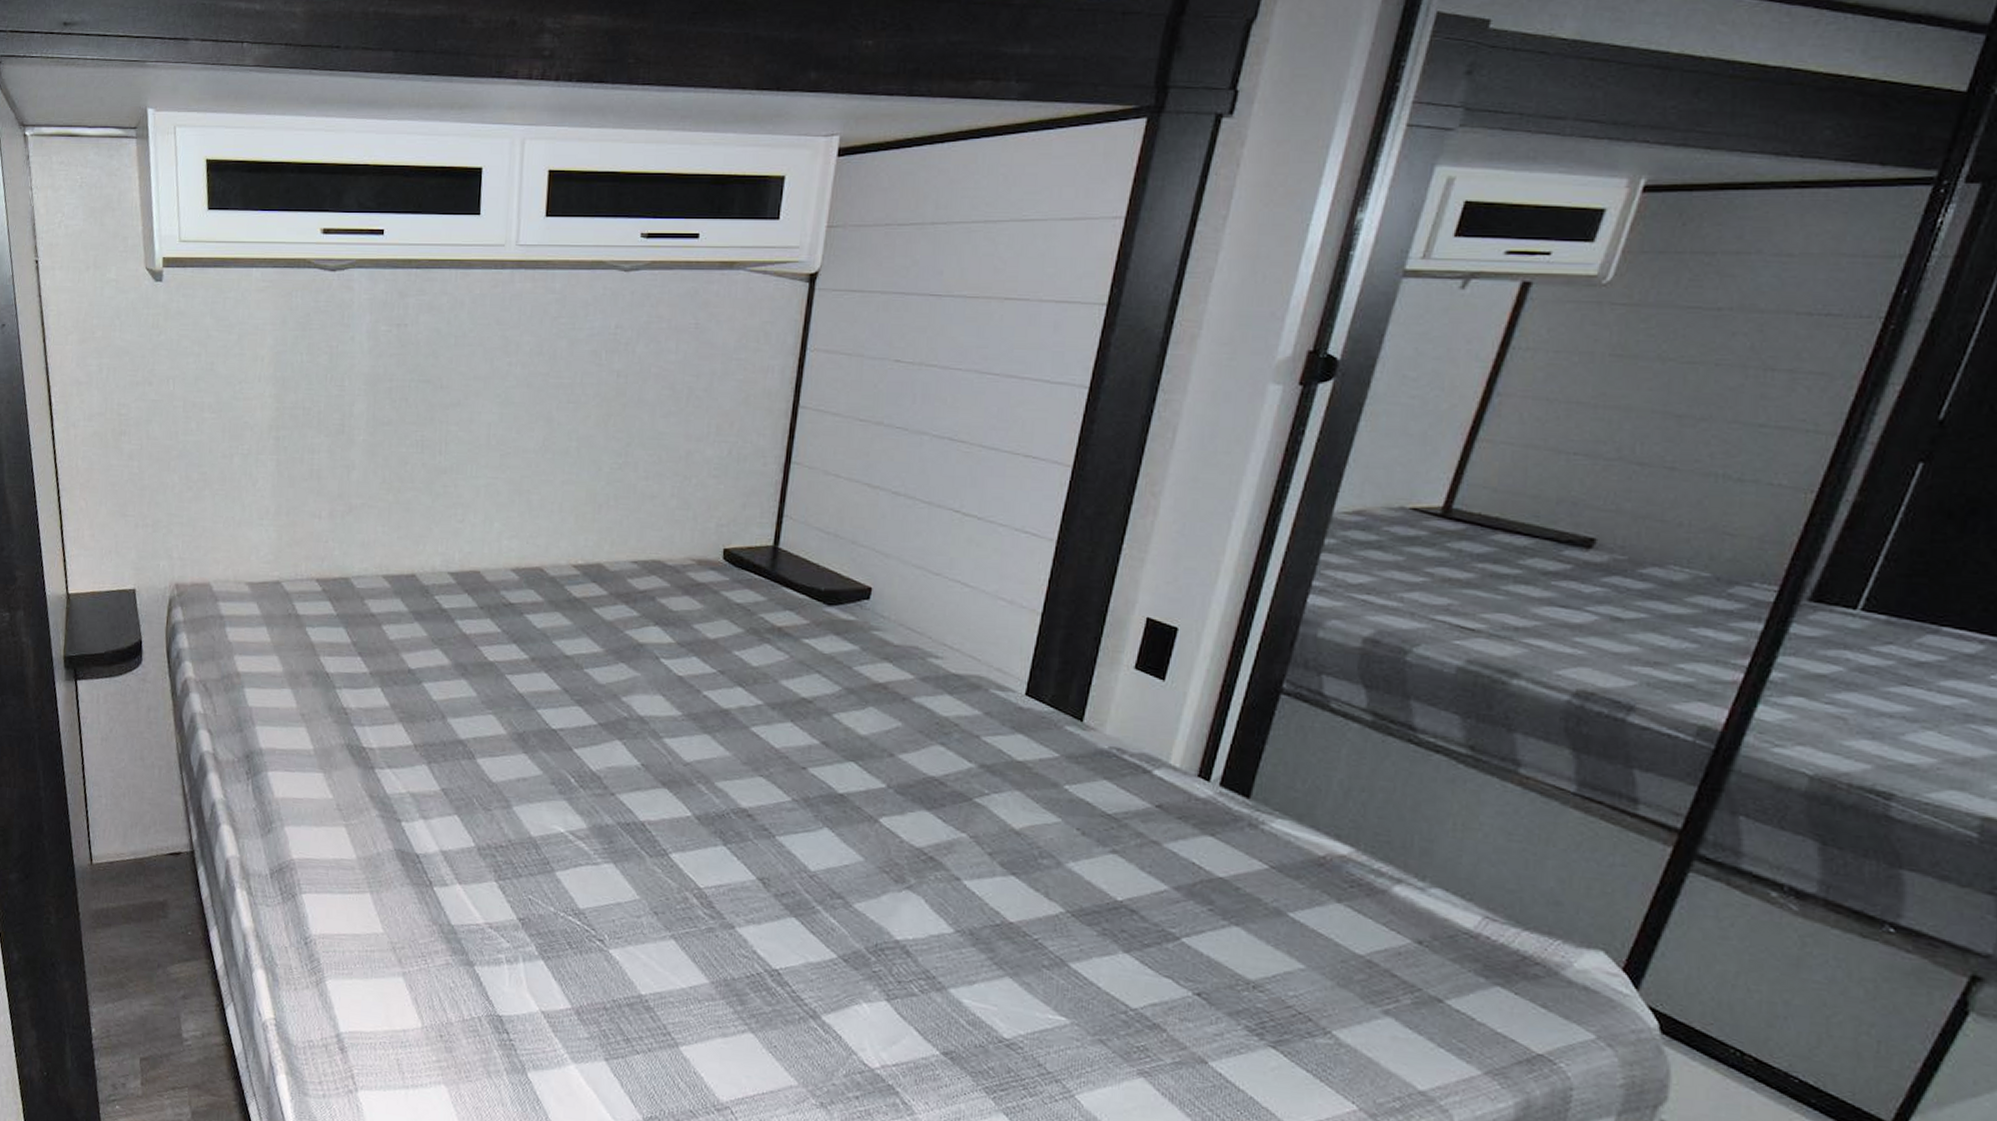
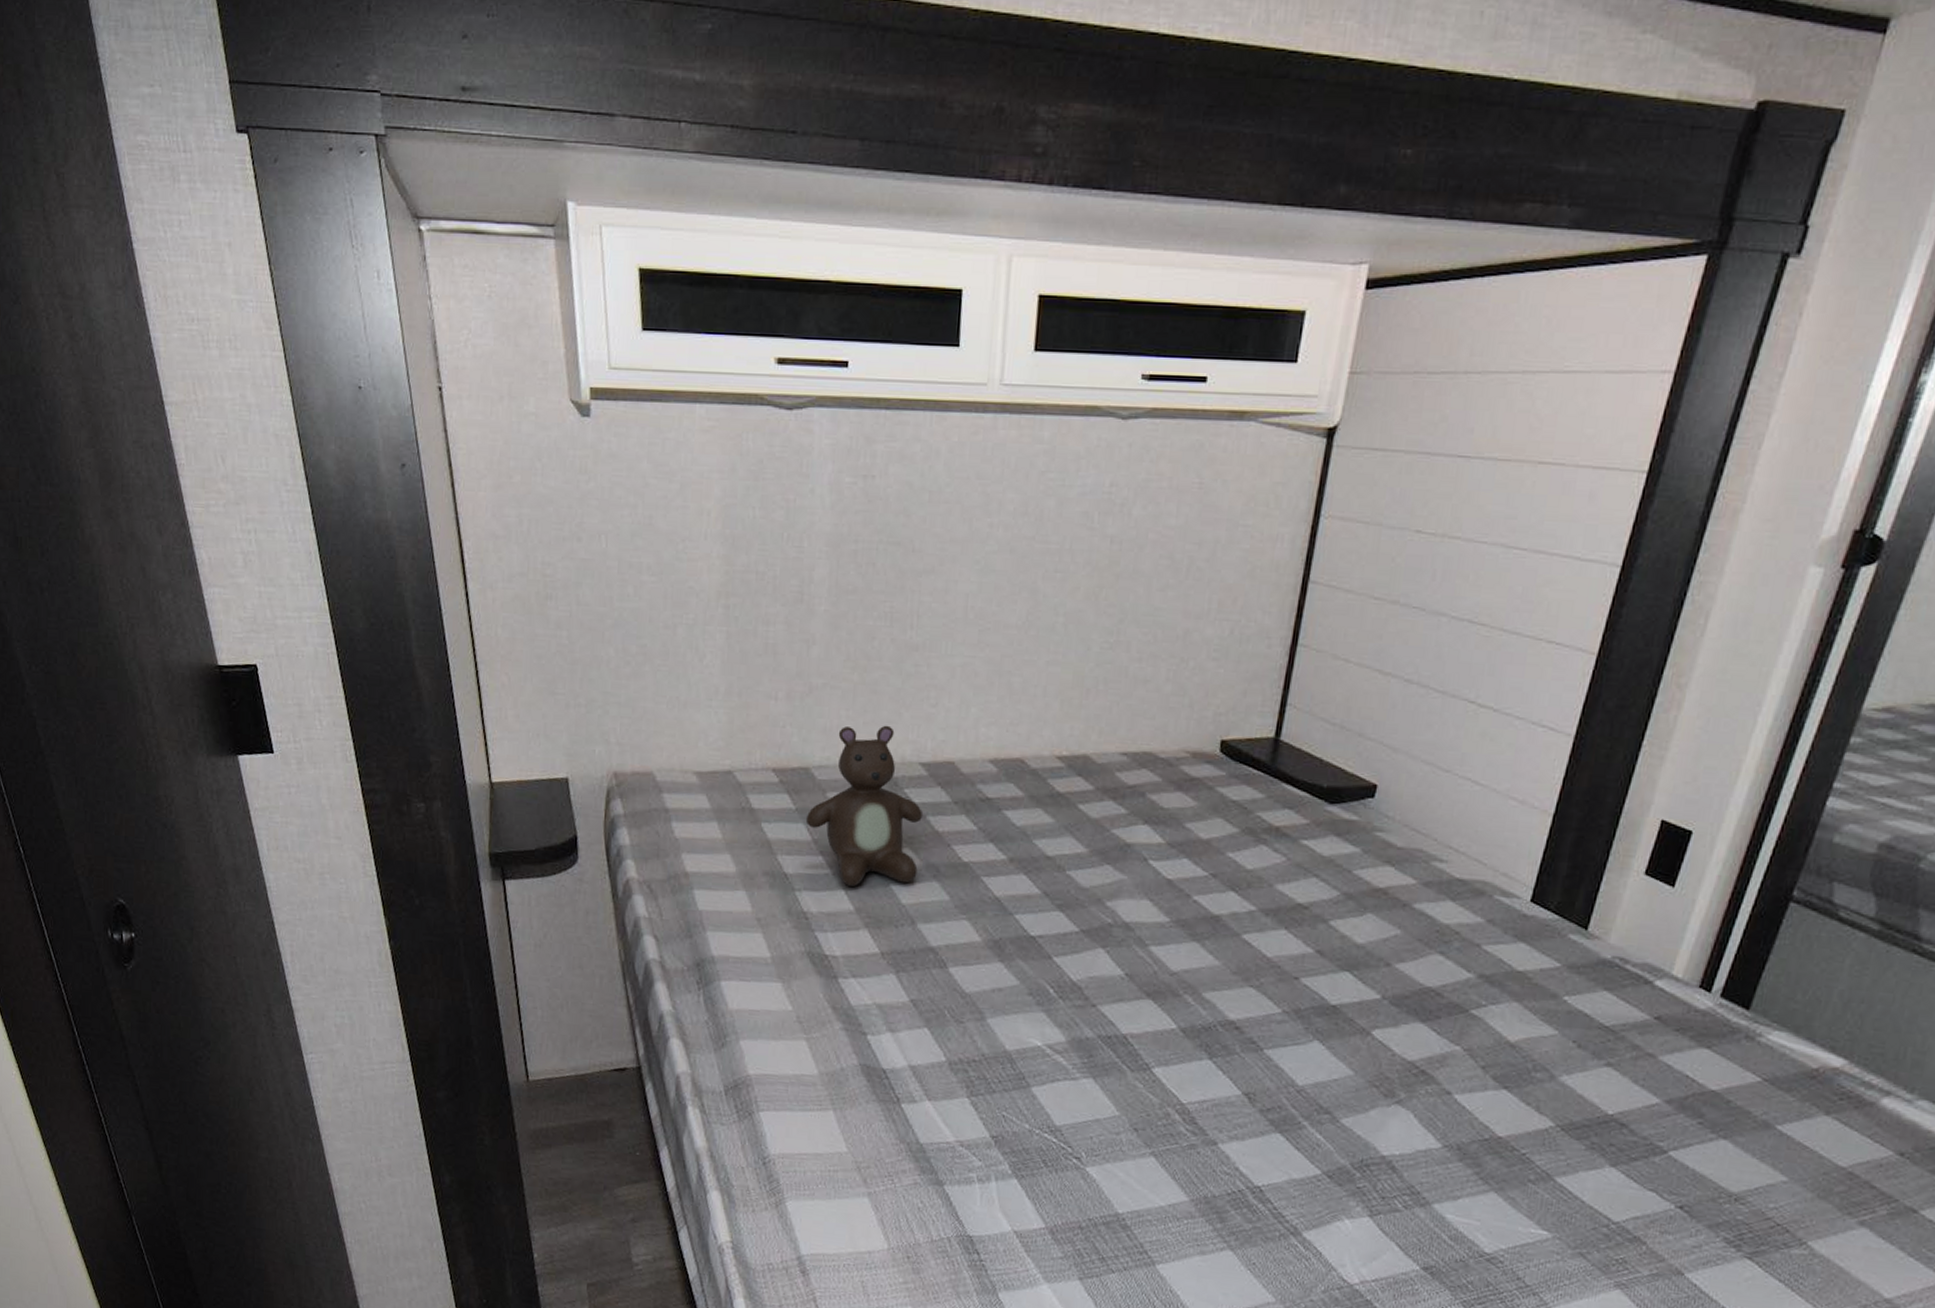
teddy bear: none [345,539,452,684] -> present [805,725,924,886]

